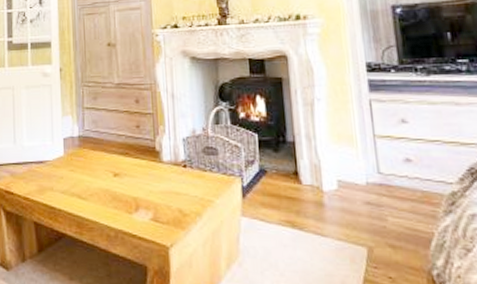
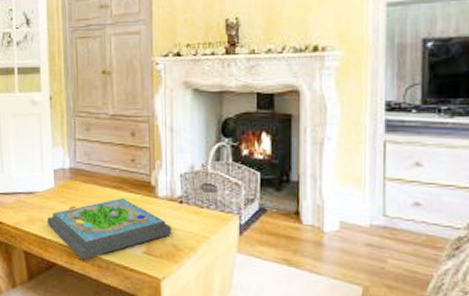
board game: none [57,164,177,229] -> present [47,198,171,260]

